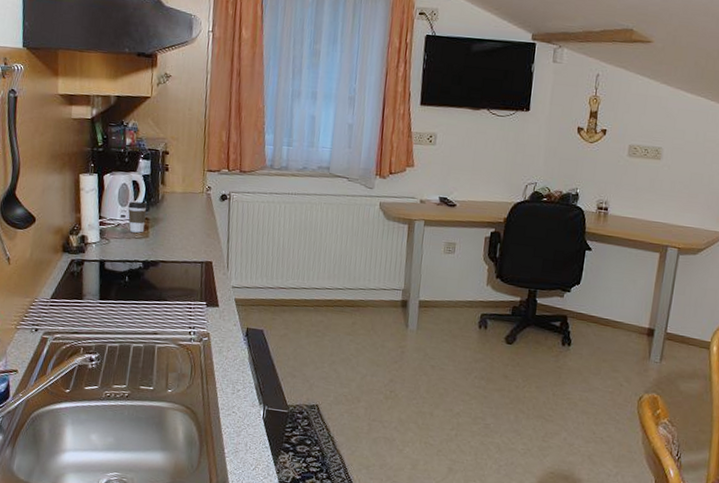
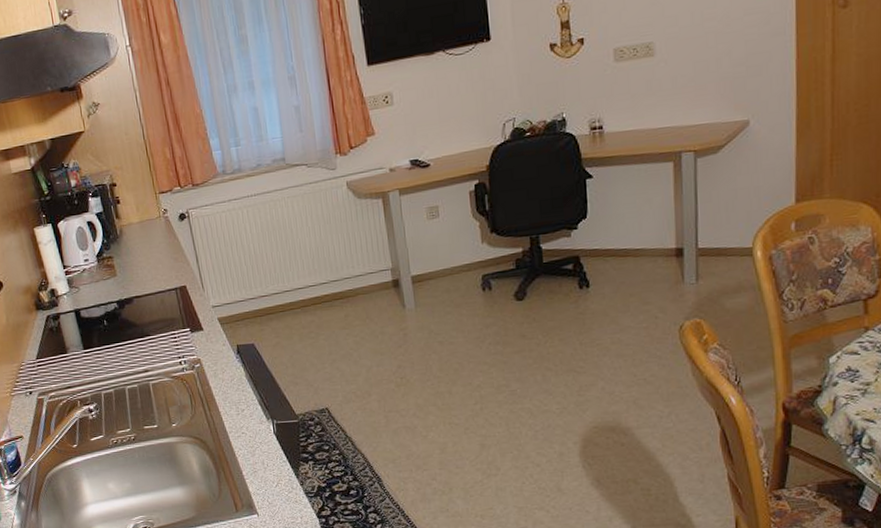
coffee cup: present [128,201,147,233] -> none [88,241,111,275]

